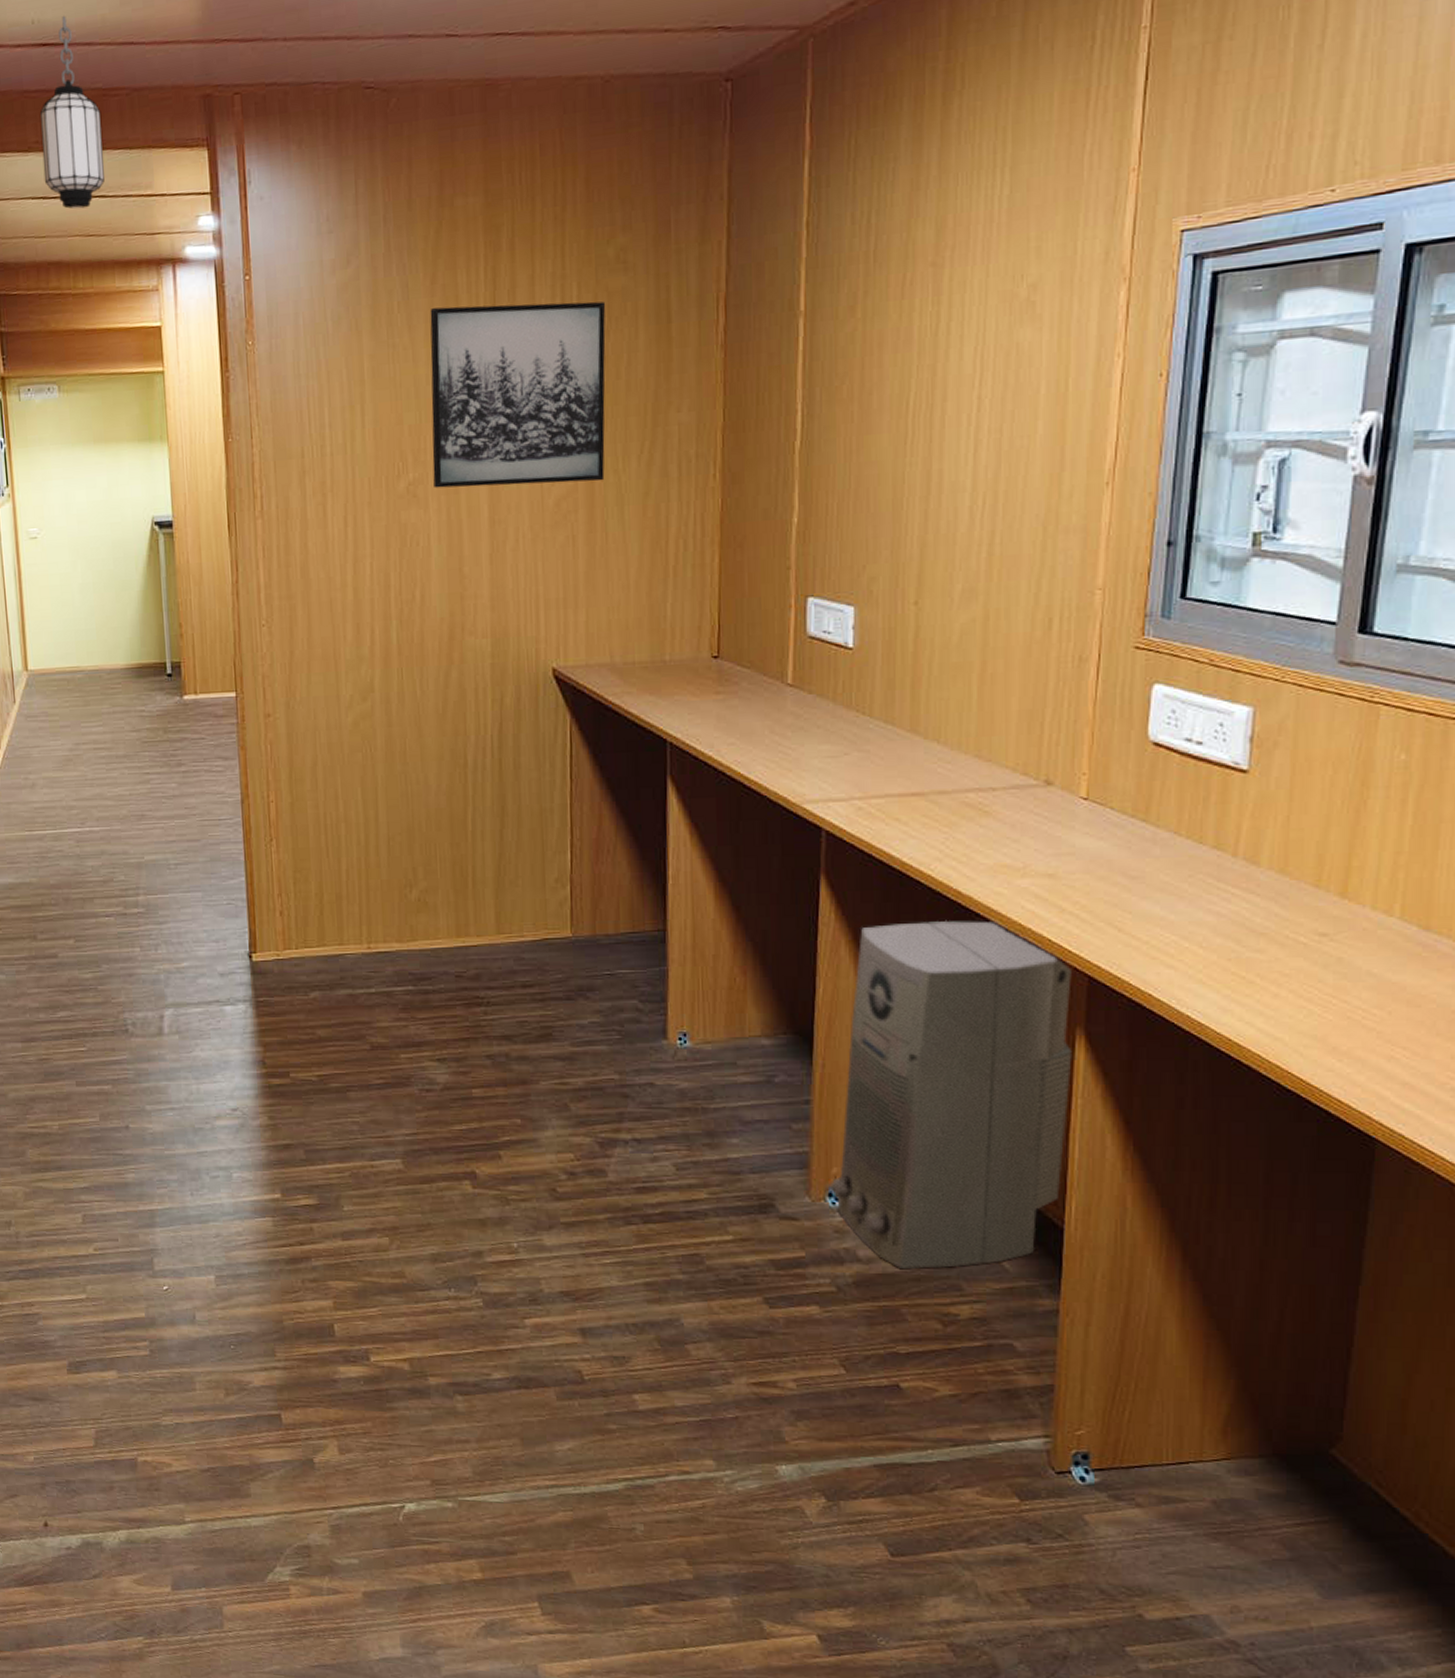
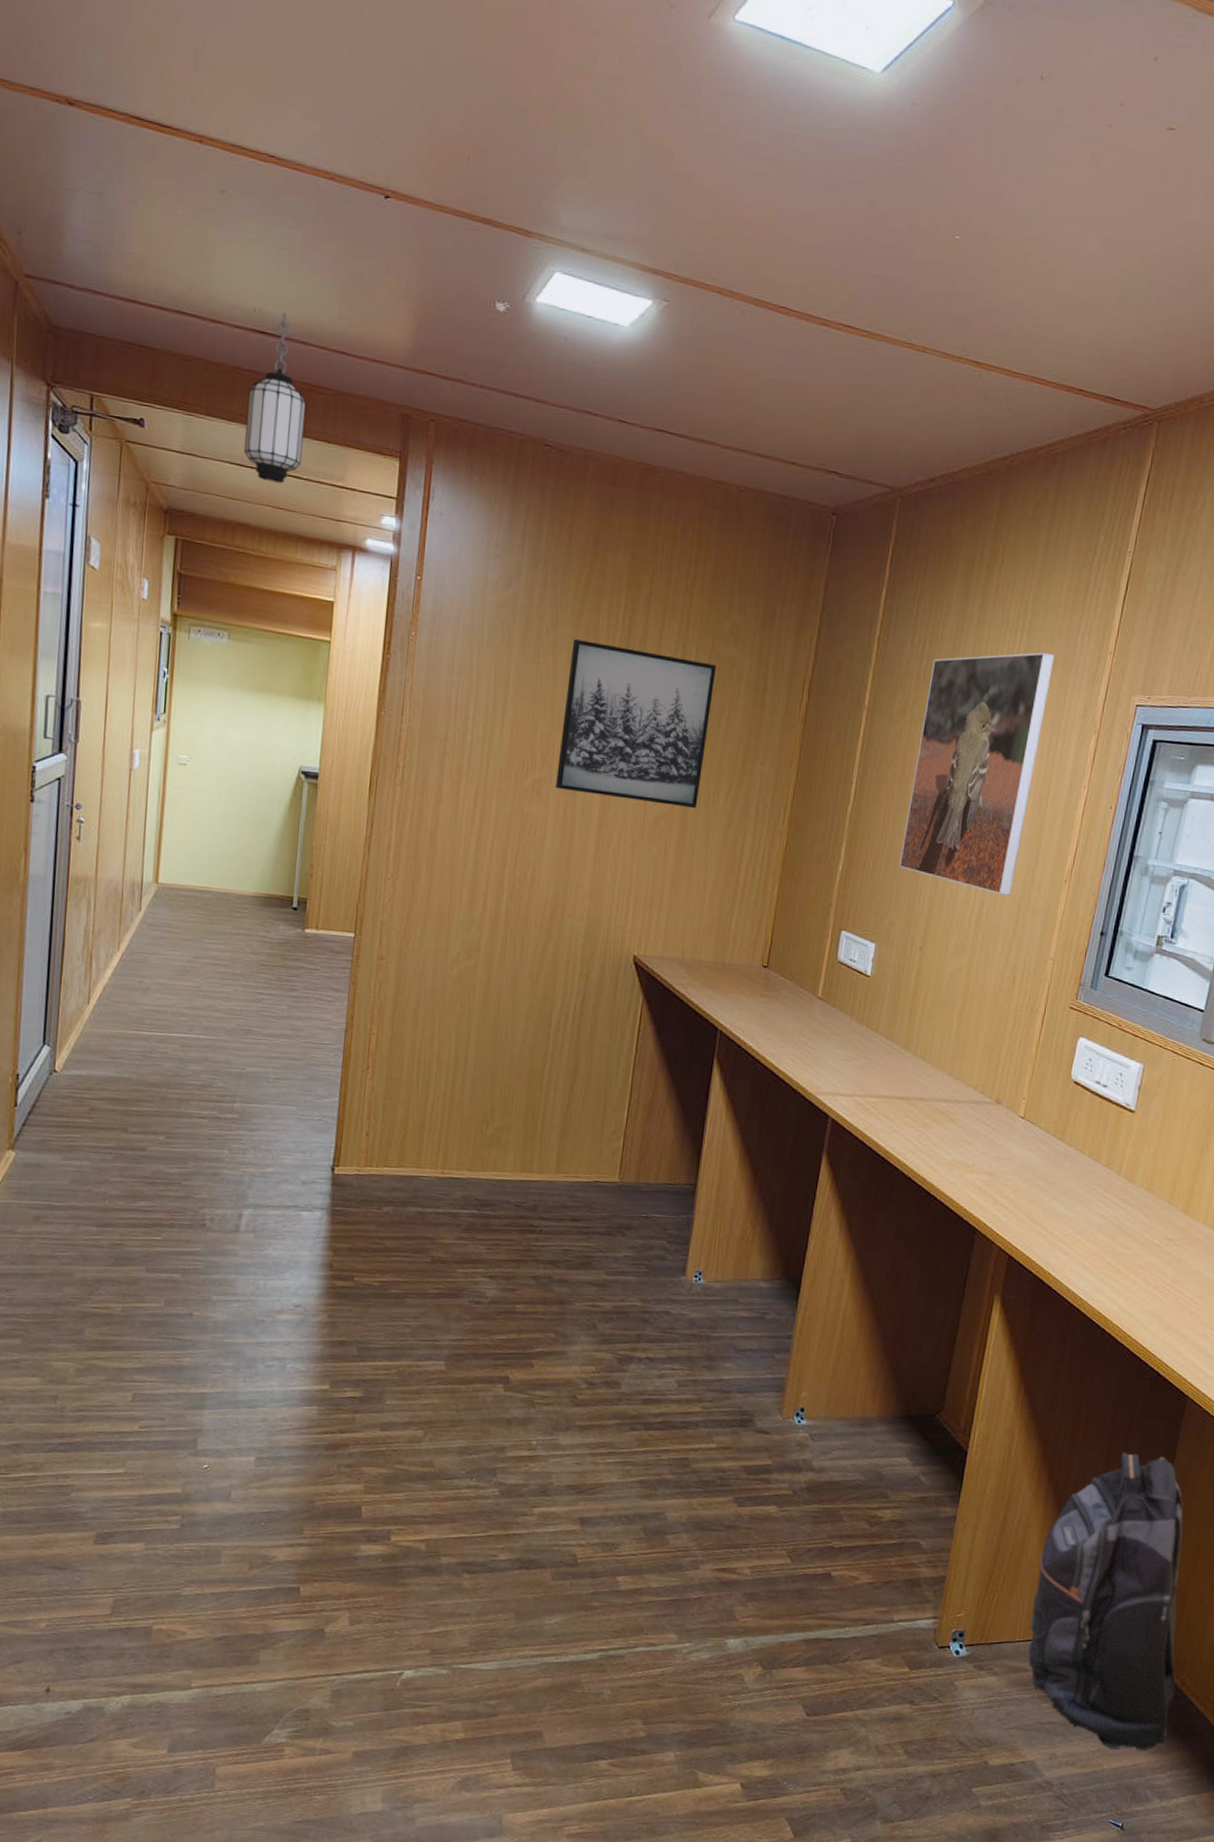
air purifier: present [832,920,1072,1269] -> none [799,1199,997,1479]
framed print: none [872,189,1053,517] -> present [898,652,1055,896]
backpack: none [1182,1218,1407,1604] -> present [1028,1452,1184,1750]

